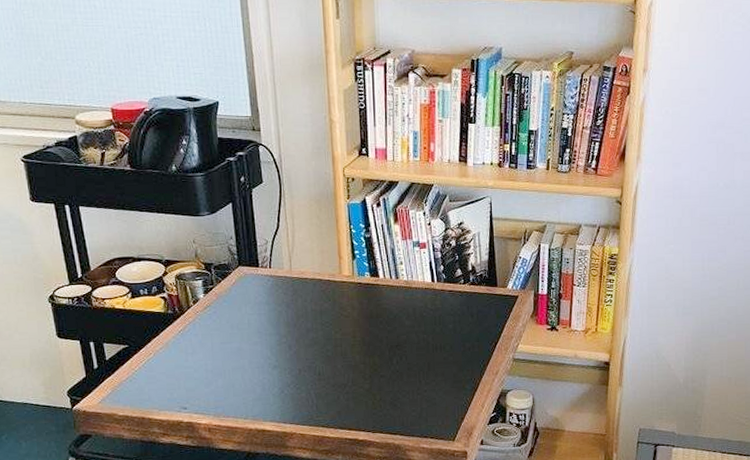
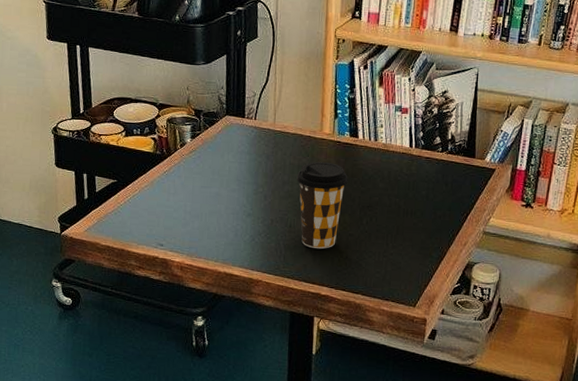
coffee cup: none [320,304,373,394] -> present [296,161,348,249]

